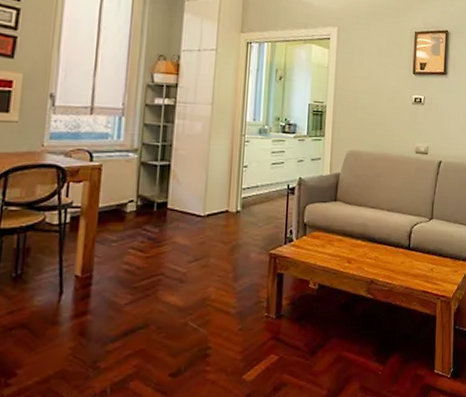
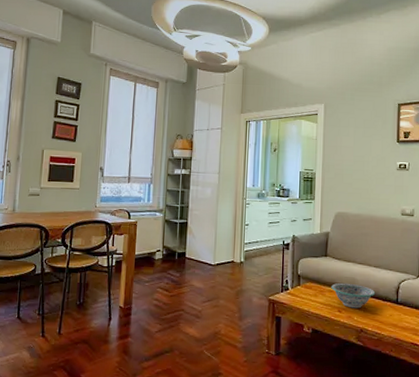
decorative bowl: none [340,230,387,258] -> present [331,282,376,309]

